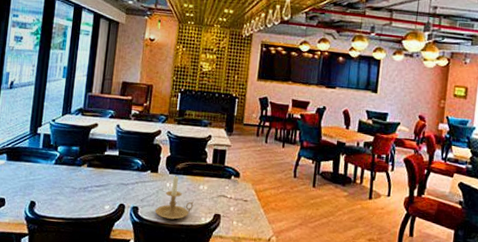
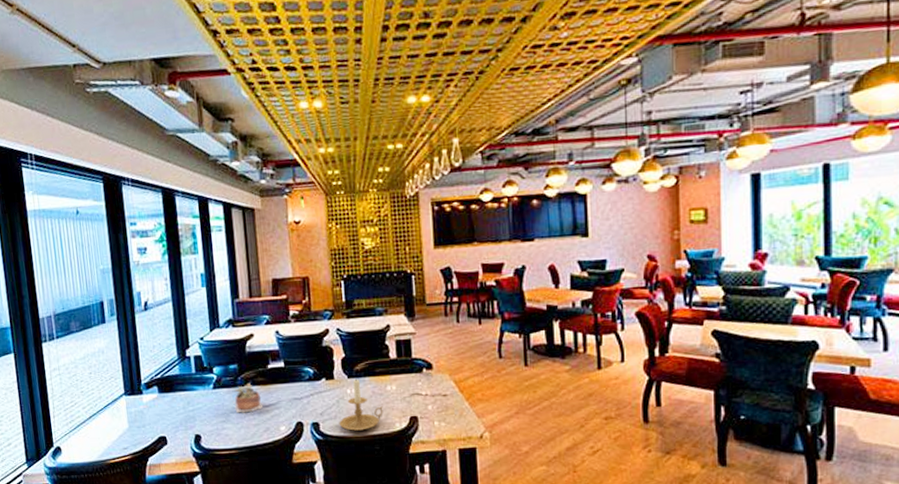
succulent plant: none [69,166,94,189] -> present [234,385,263,413]

